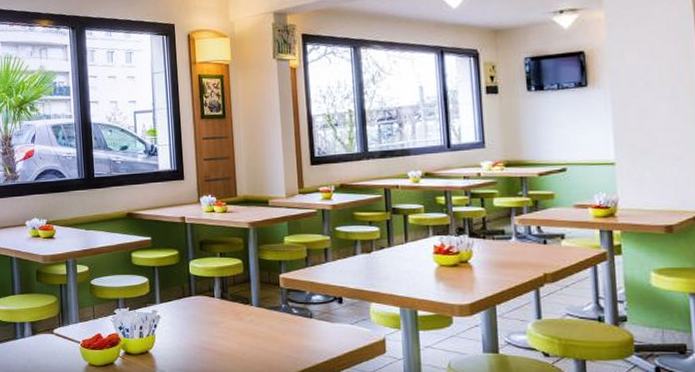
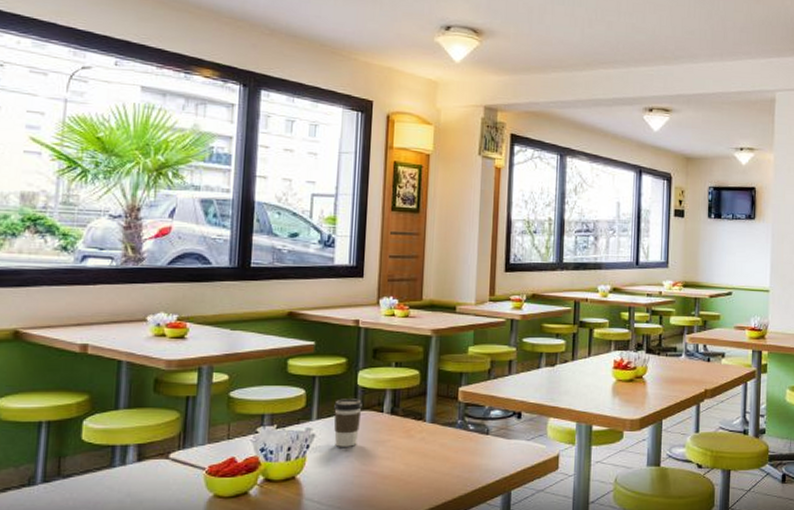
coffee cup: none [173,285,196,327] -> present [333,399,362,447]

